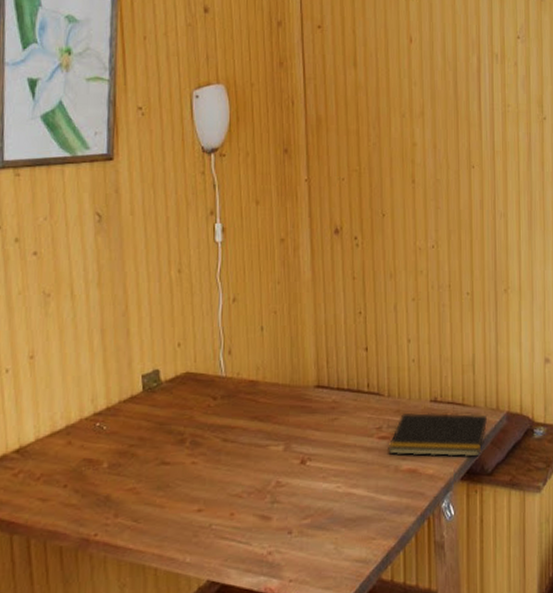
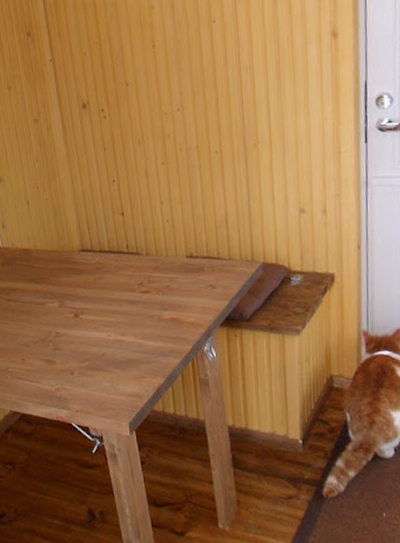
notepad: present [388,412,487,457] -> none [150,266,243,307]

